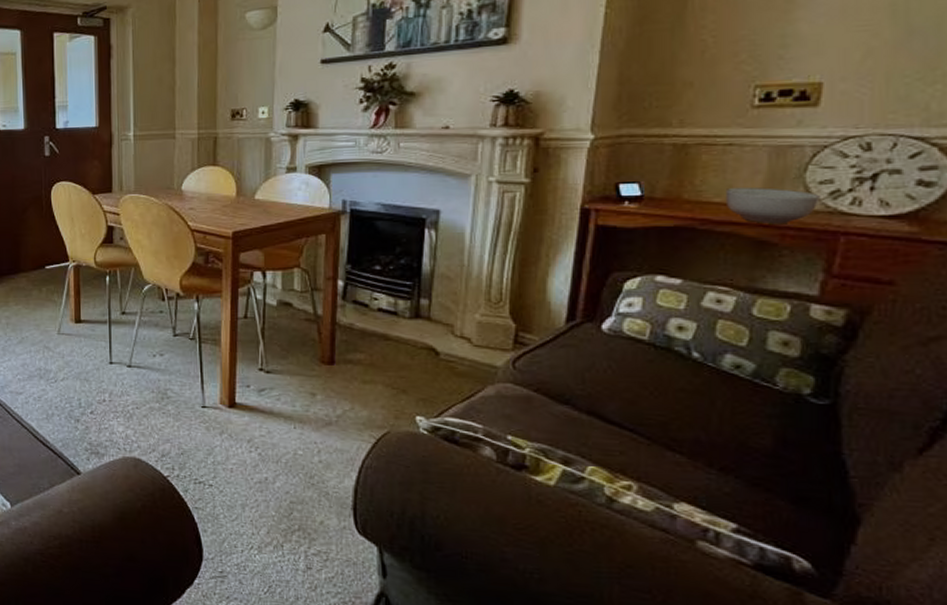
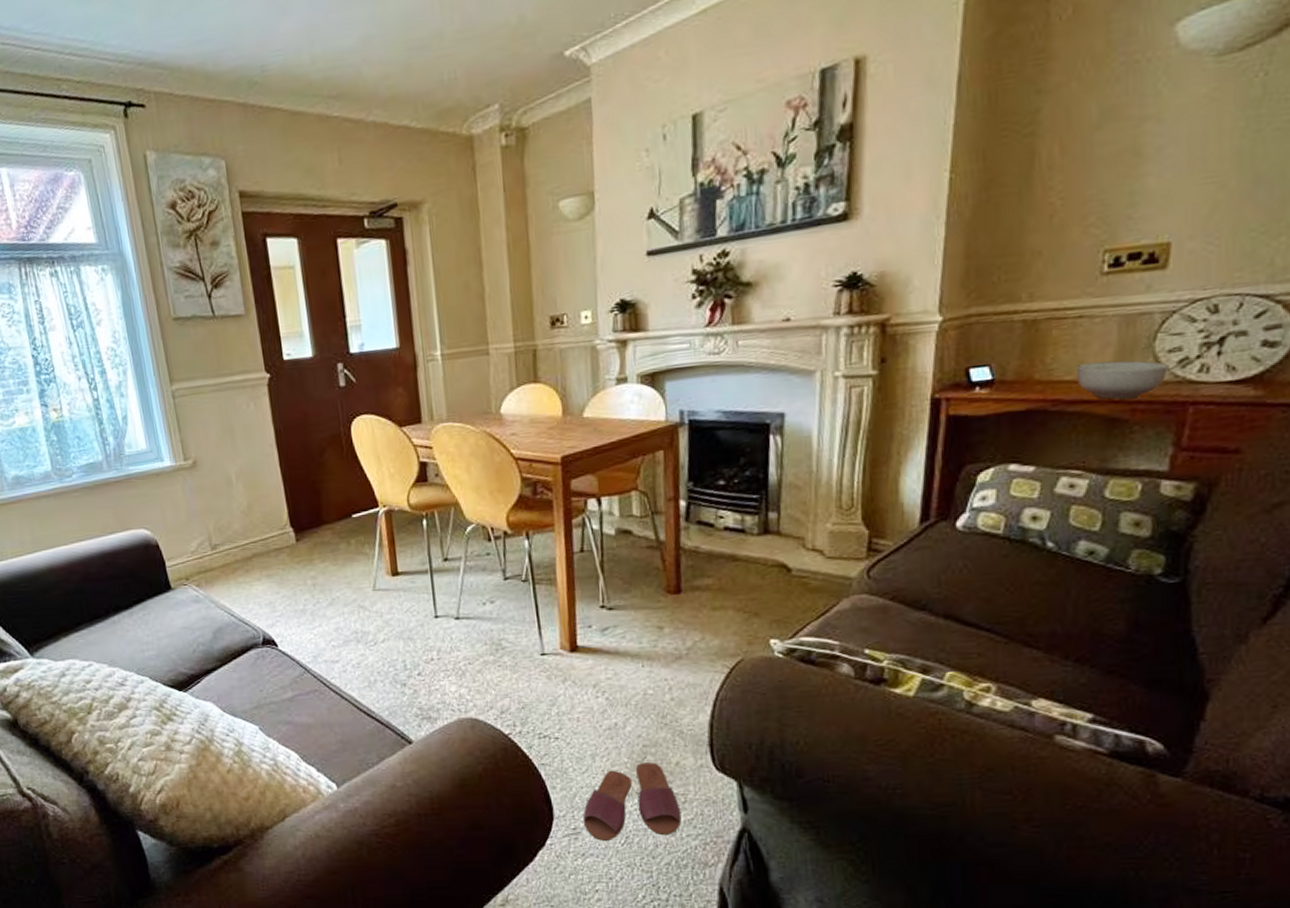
slippers: none [229,518,323,589] -> present [582,762,682,841]

